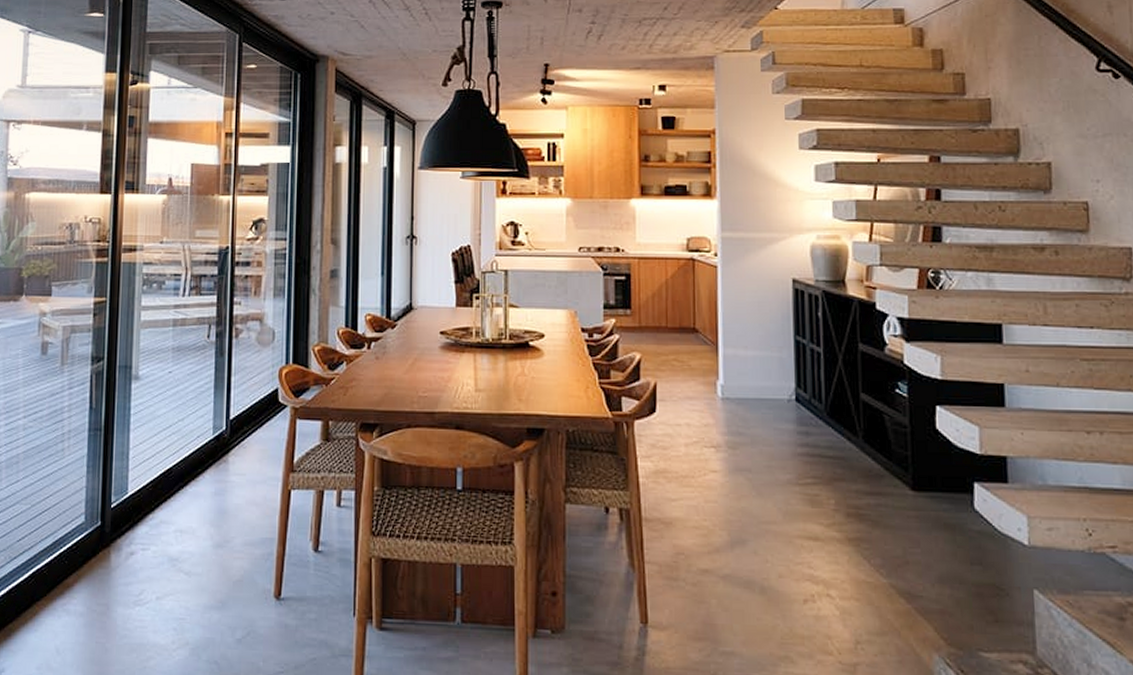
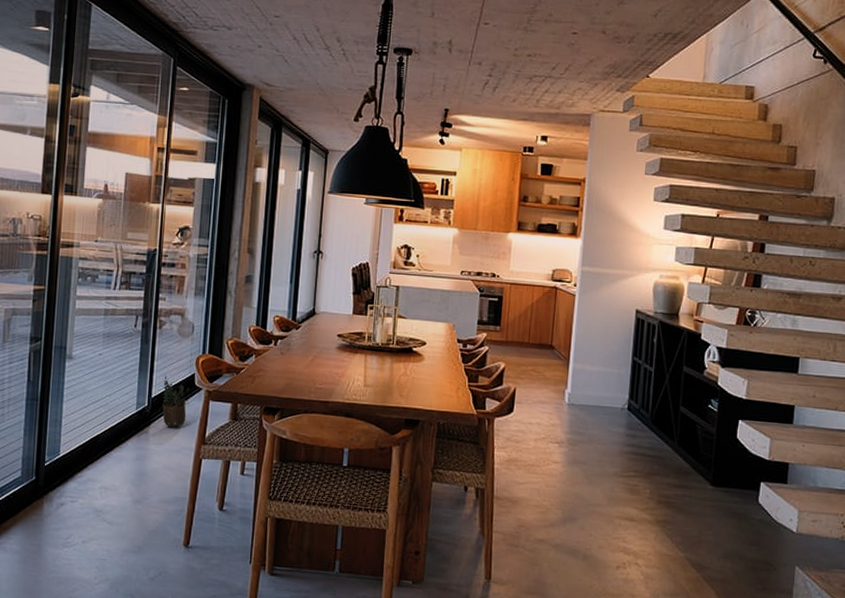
potted plant: none [242,393,273,454] -> present [162,376,190,428]

